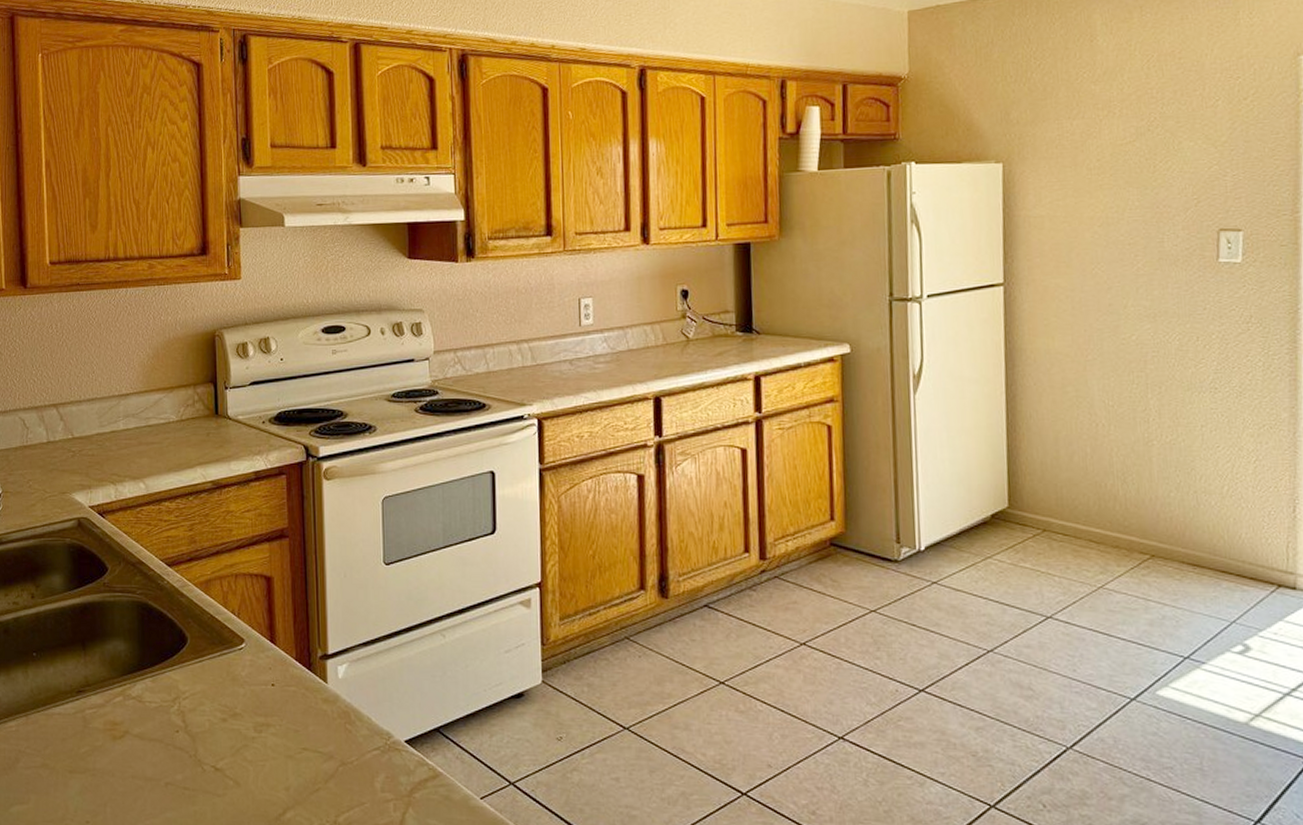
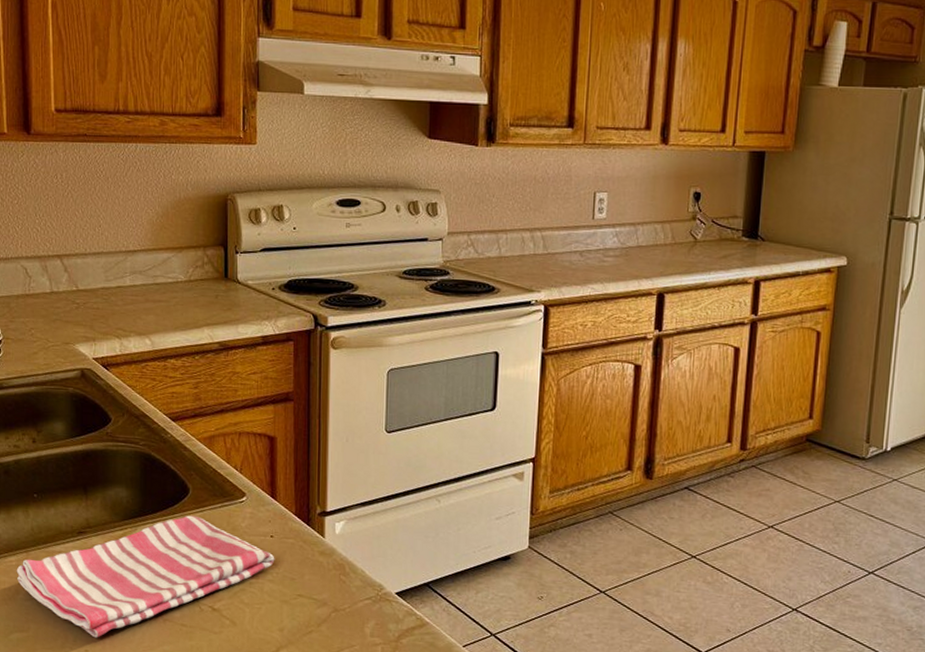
dish towel: none [16,666,277,807] -> present [16,515,275,638]

